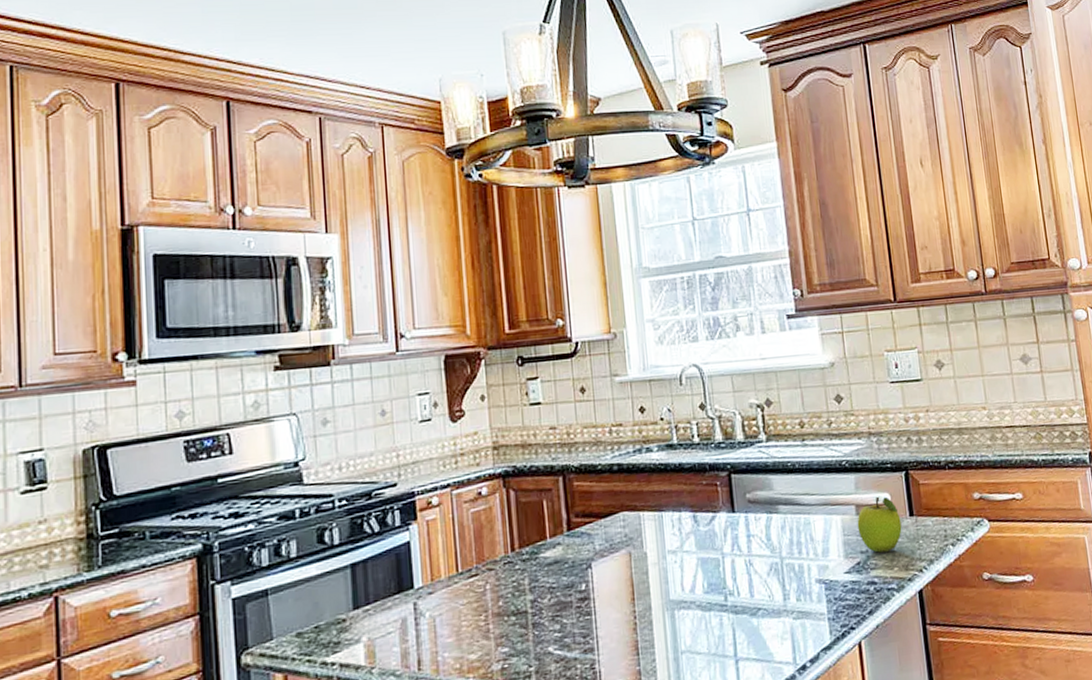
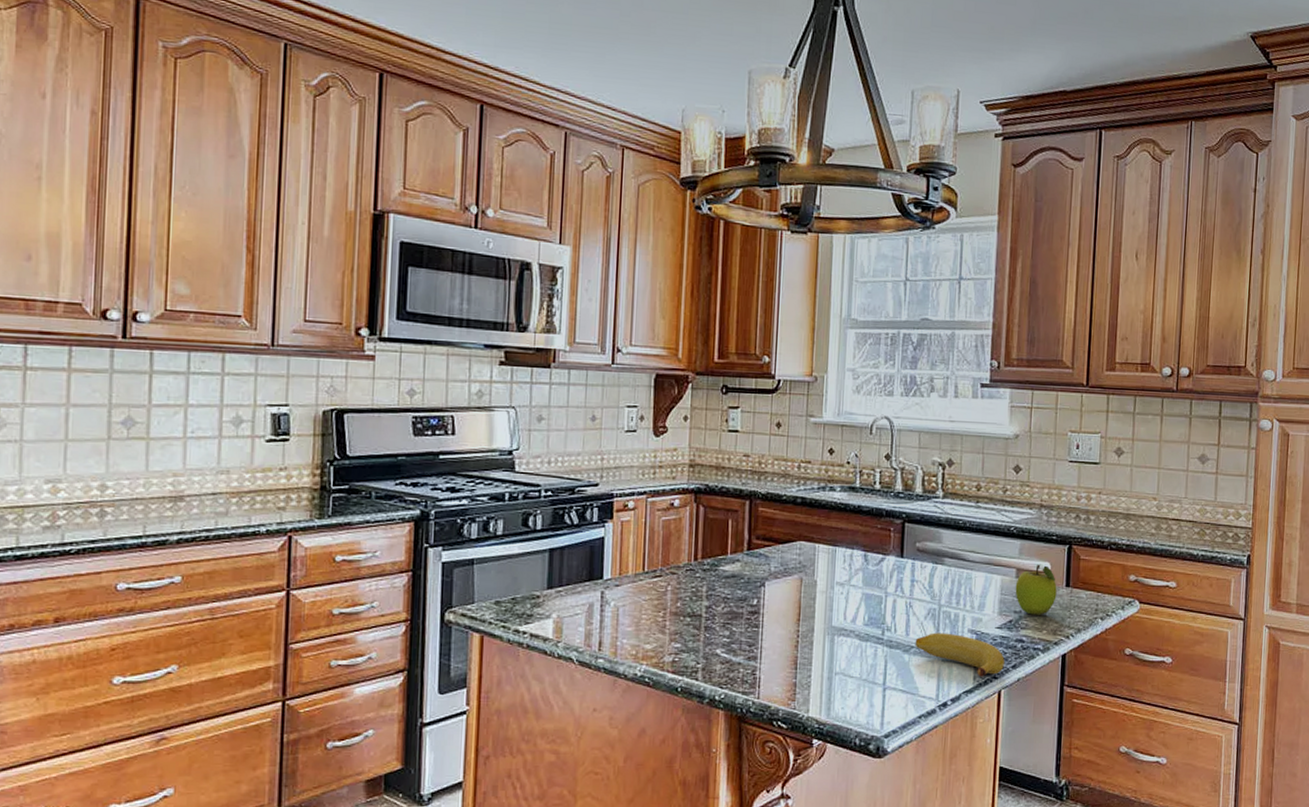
banana: none [761,587,860,630] -> present [915,632,1005,677]

